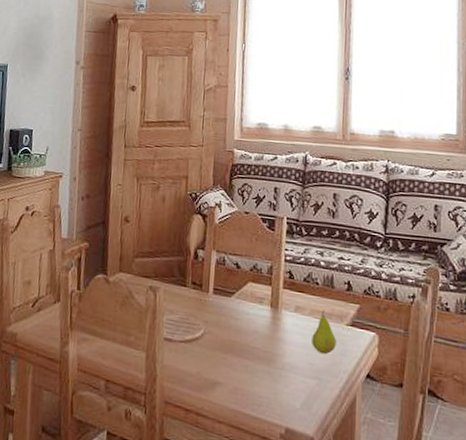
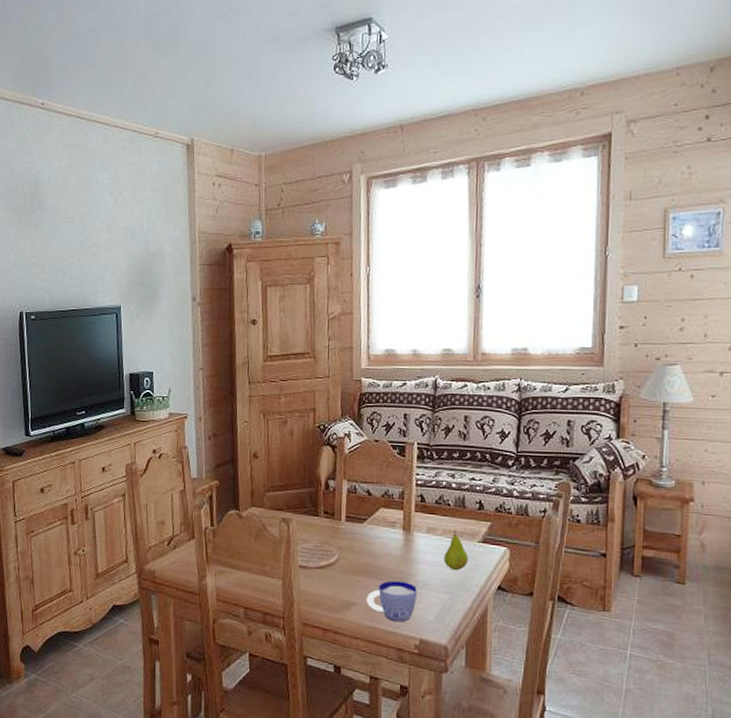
cup: none [231,360,285,408] -> present [366,581,418,622]

